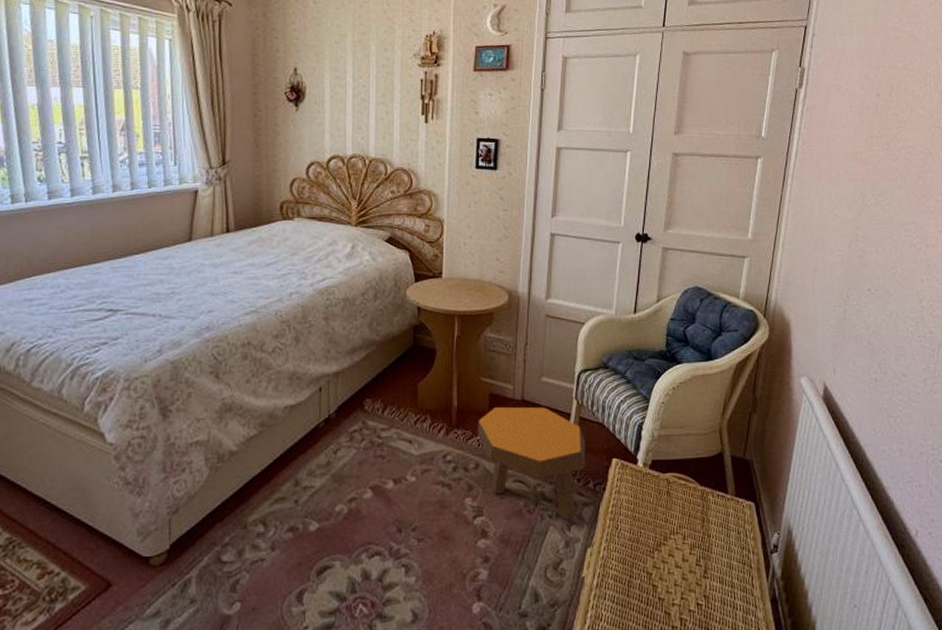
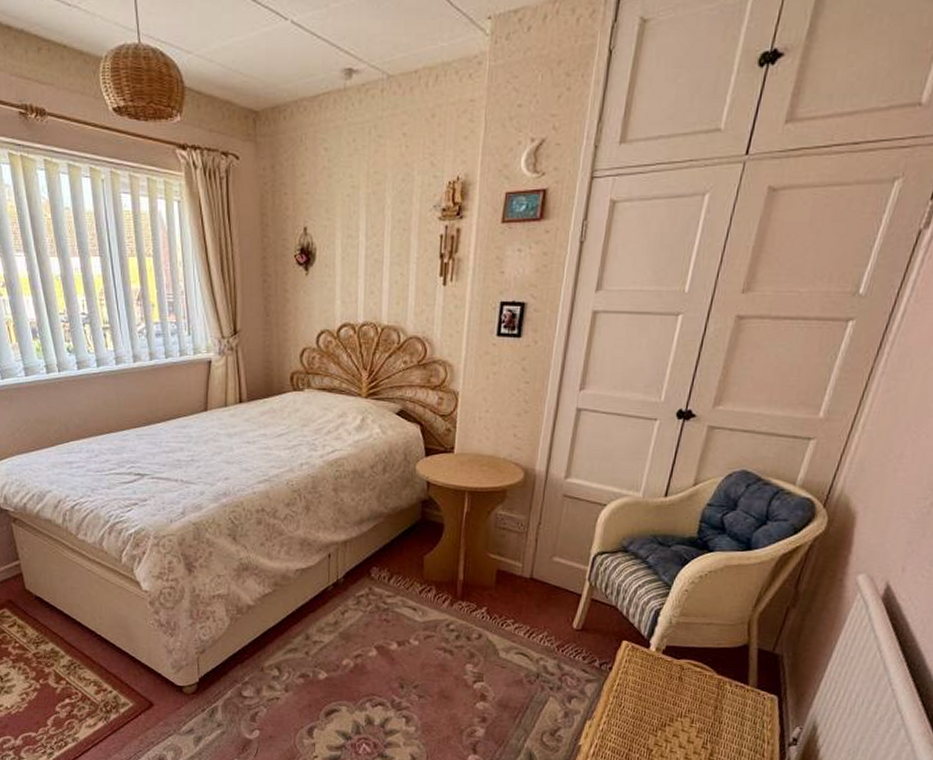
footstool: present [478,407,586,521] -> none [482,583,596,694]

